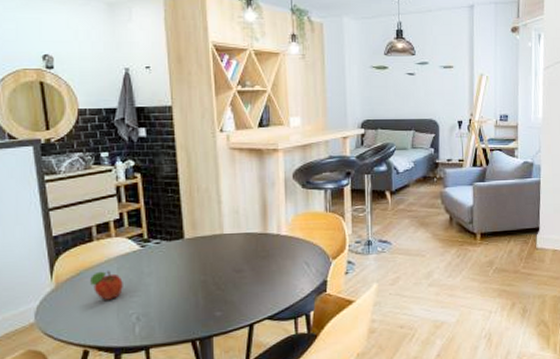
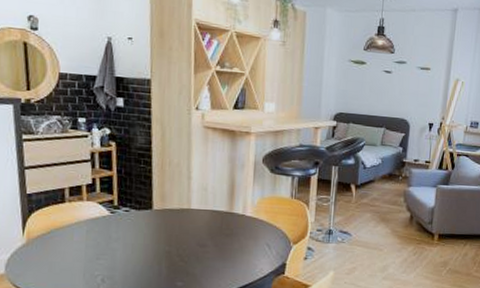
fruit: present [90,271,123,300] -> none [60,232,91,260]

